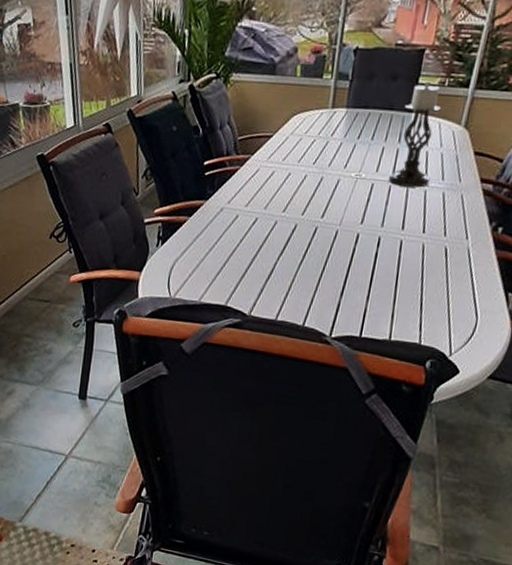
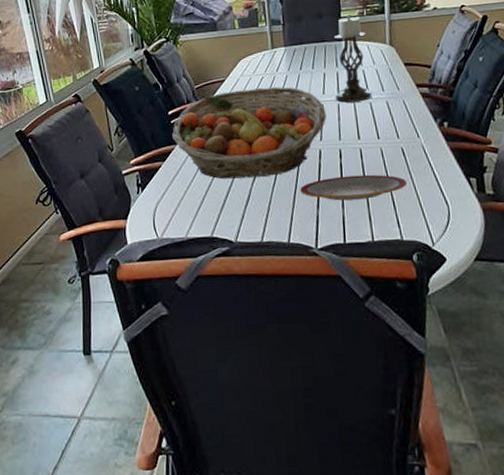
fruit basket: none [203,150,375,253] -> present [172,86,326,179]
plate: none [326,266,441,296] -> present [300,174,408,201]

